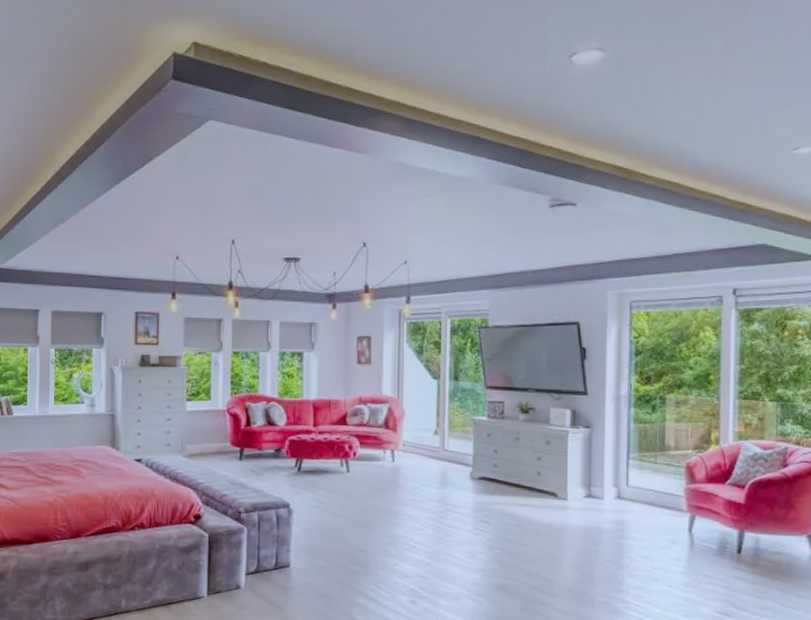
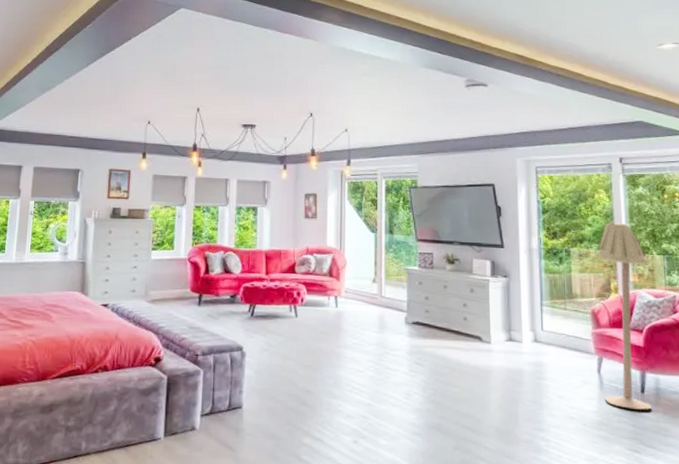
floor lamp: none [694,362,758,571] -> present [598,220,651,410]

